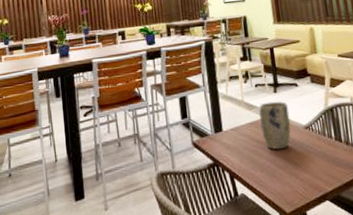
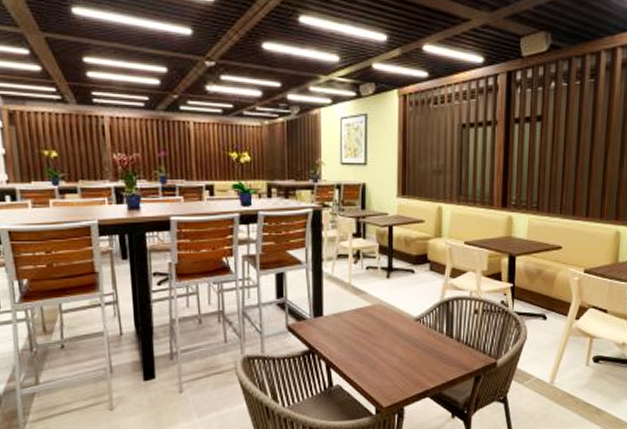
plant pot: present [259,101,291,150] -> none [367,288,401,341]

